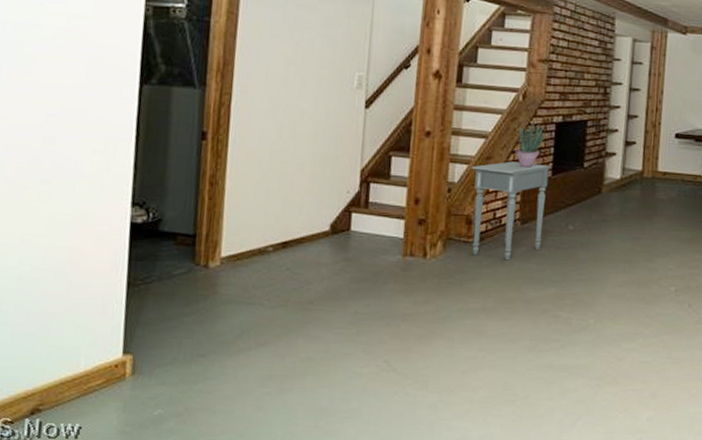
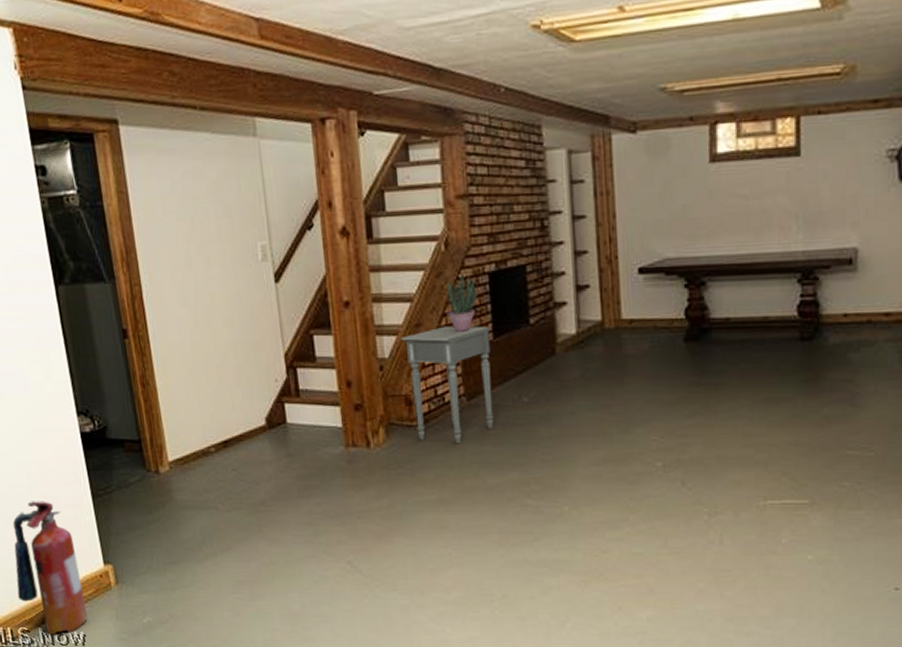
fire extinguisher: none [10,286,94,427] -> present [12,501,88,635]

